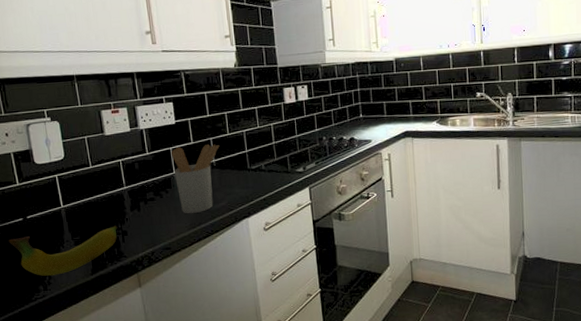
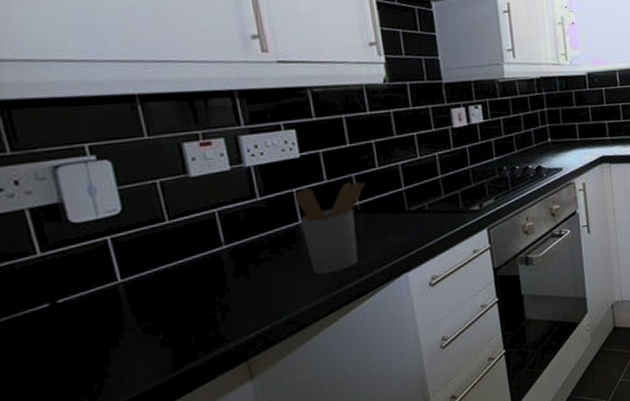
fruit: present [8,225,118,276] -> none [23,299,214,384]

